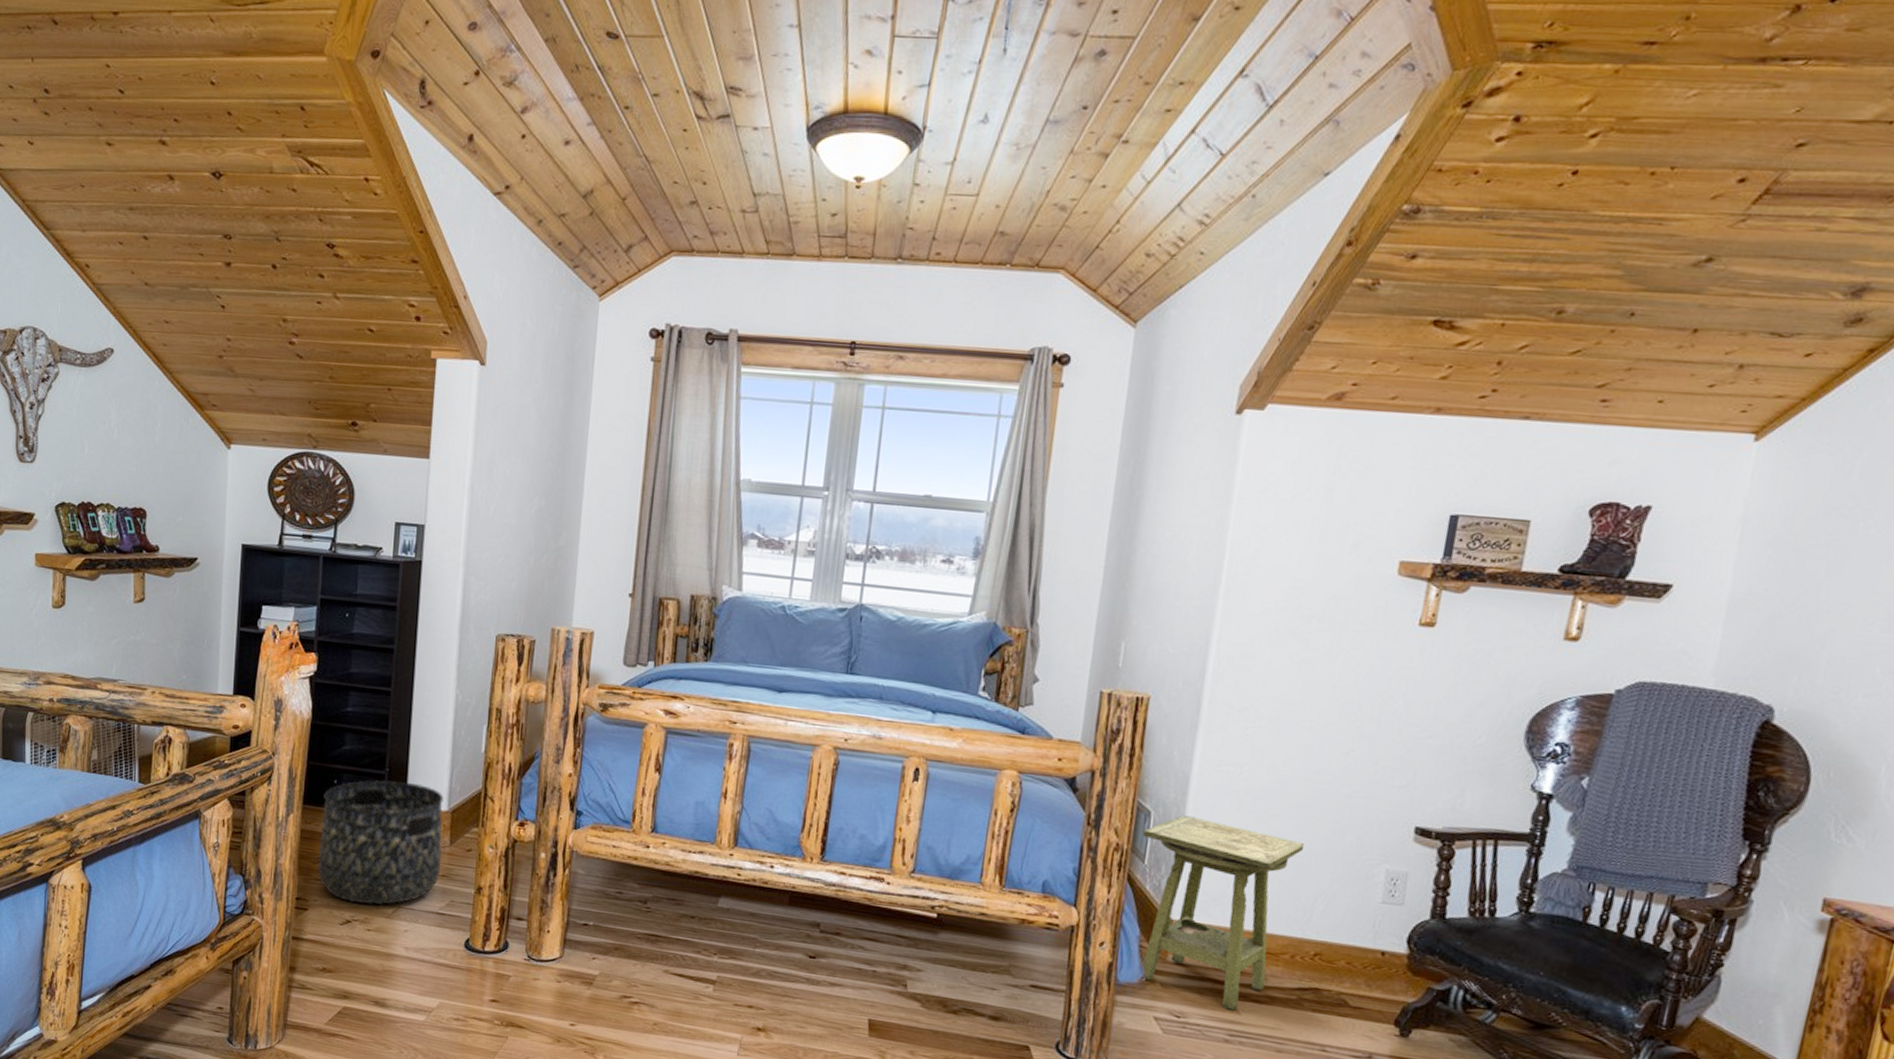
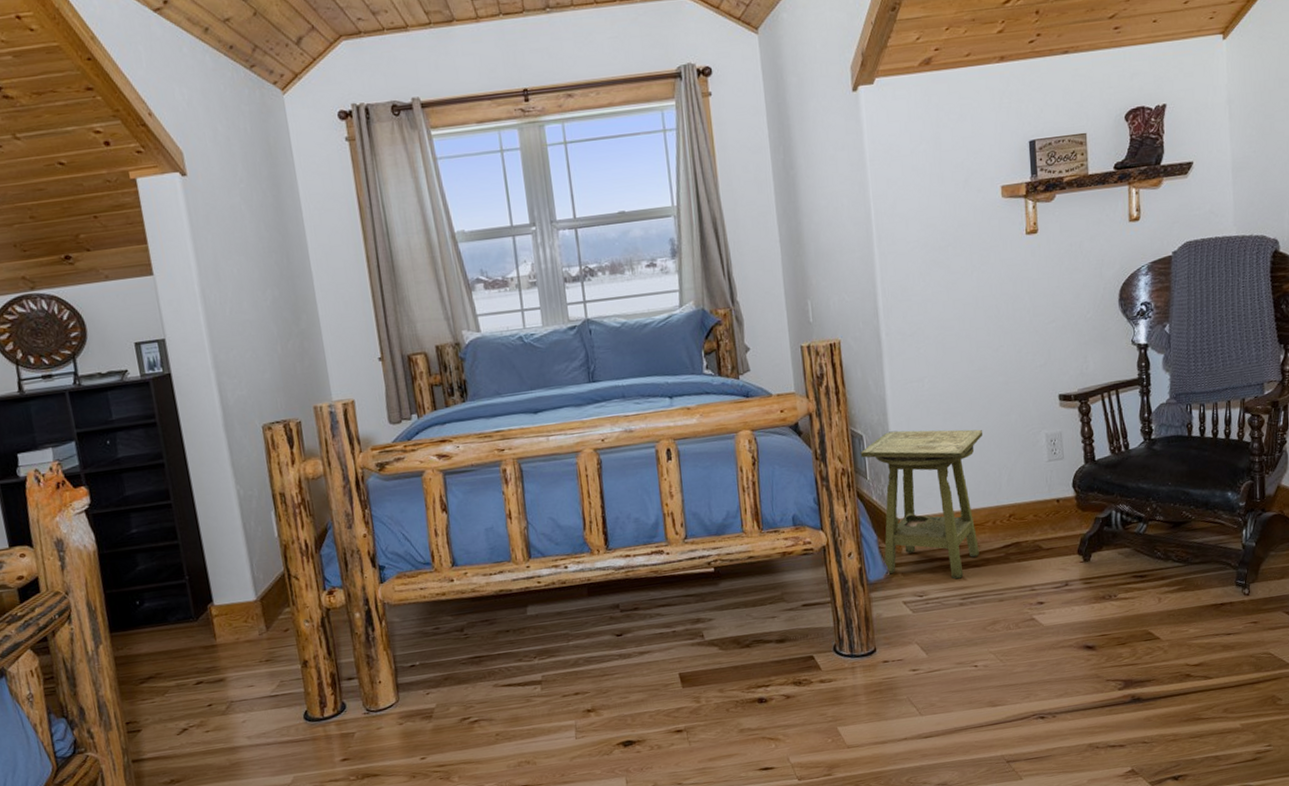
basket: present [318,779,444,906] -> none [129,582,264,712]

